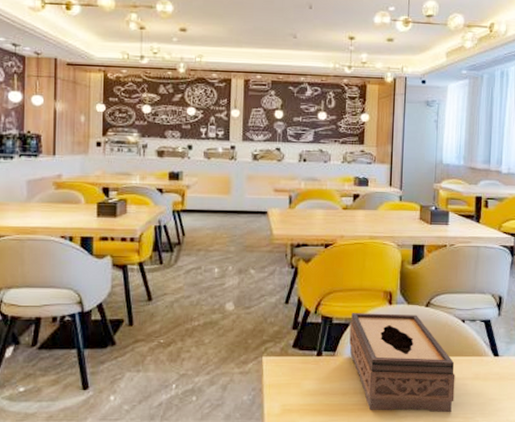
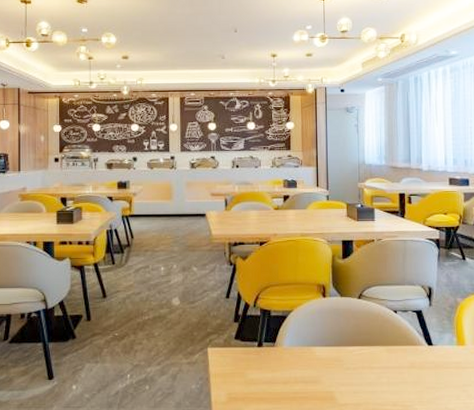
tissue box: present [349,313,455,413] -> none [287,305,392,401]

